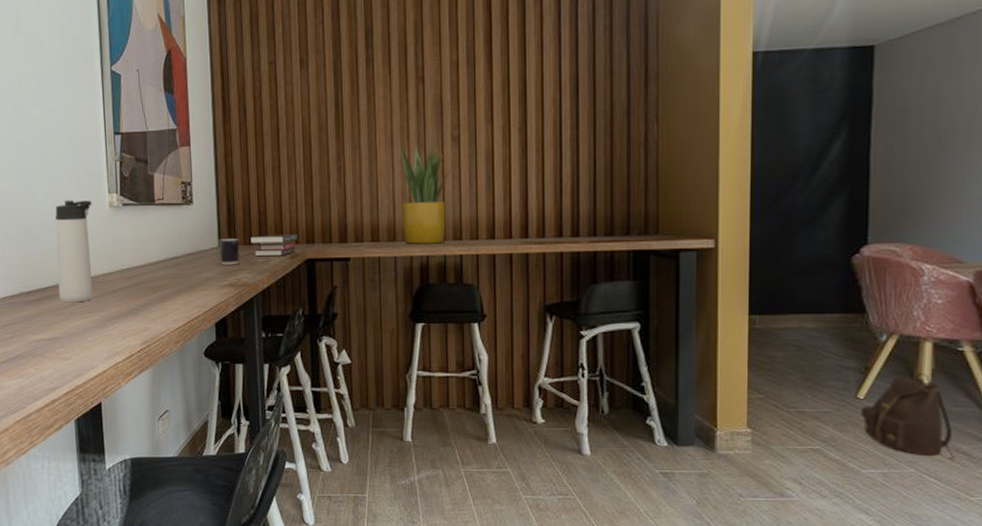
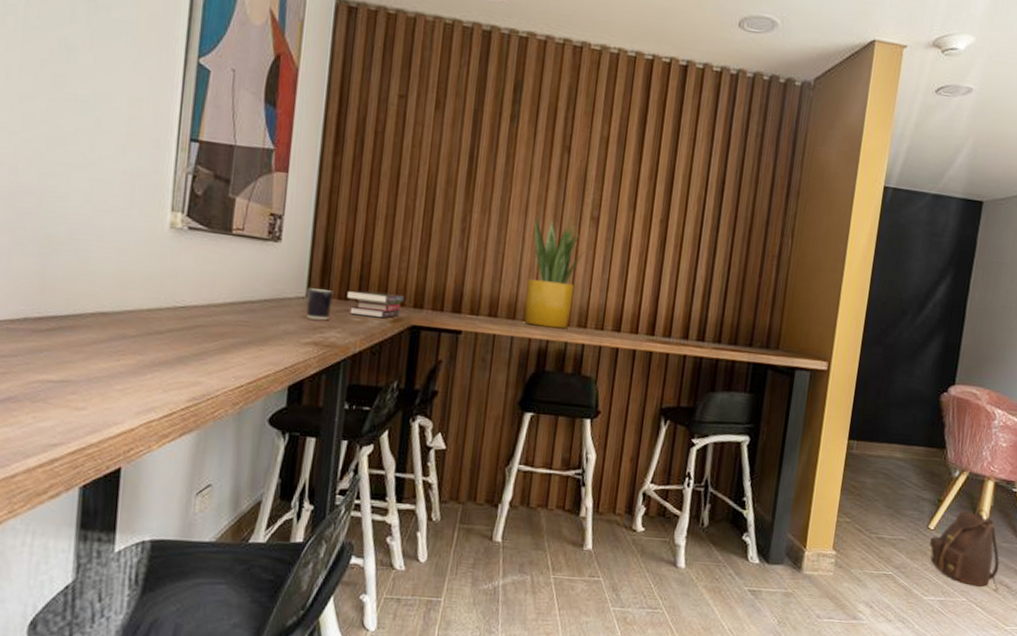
thermos bottle: present [55,200,93,303] -> none [81,210,147,340]

